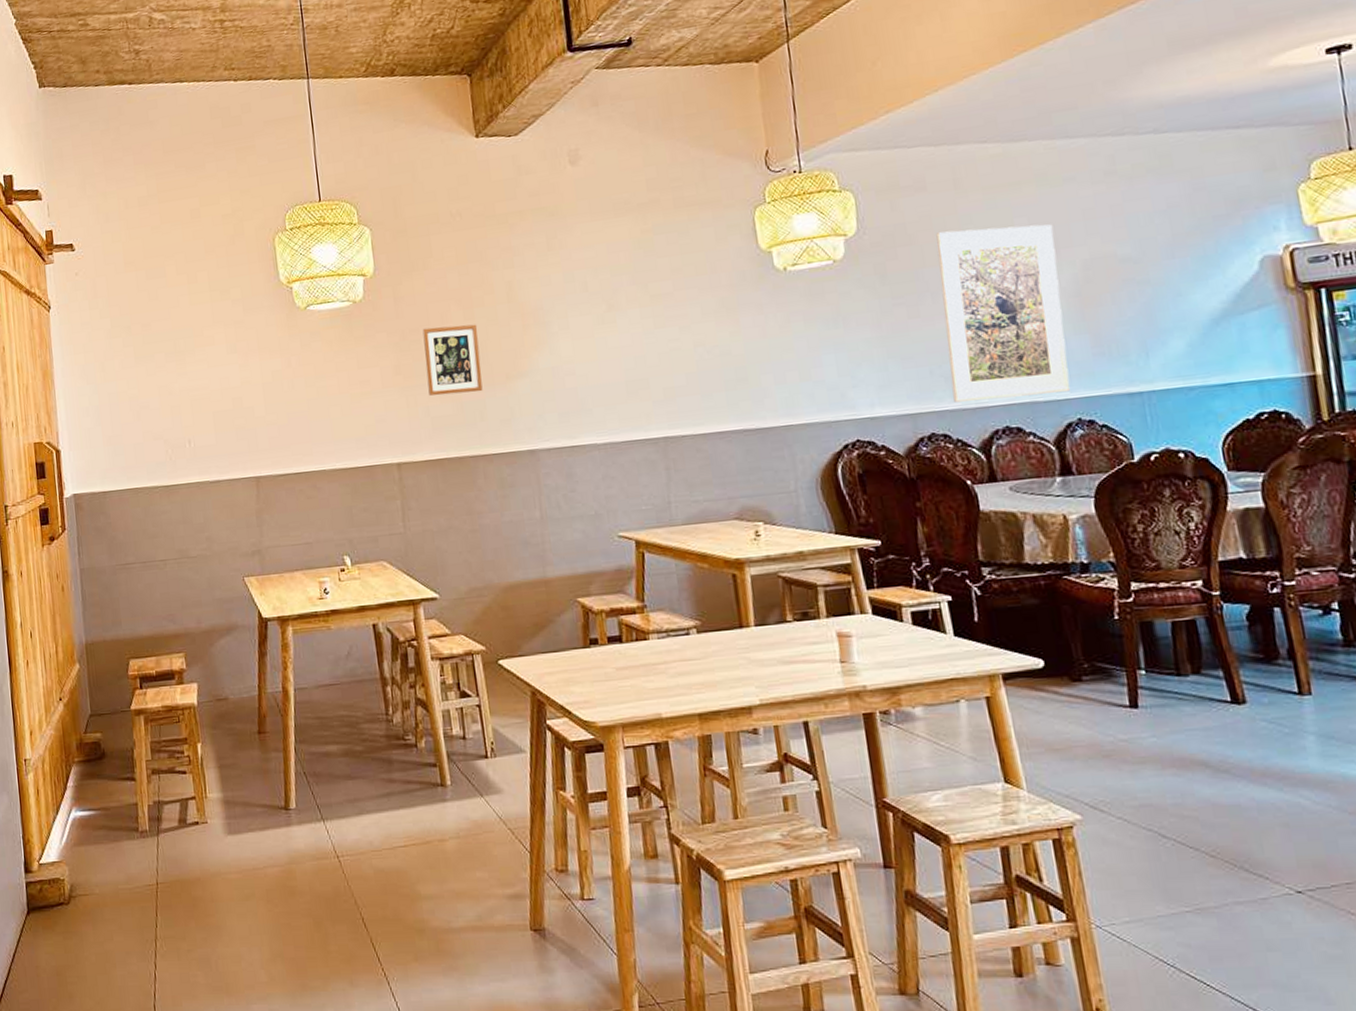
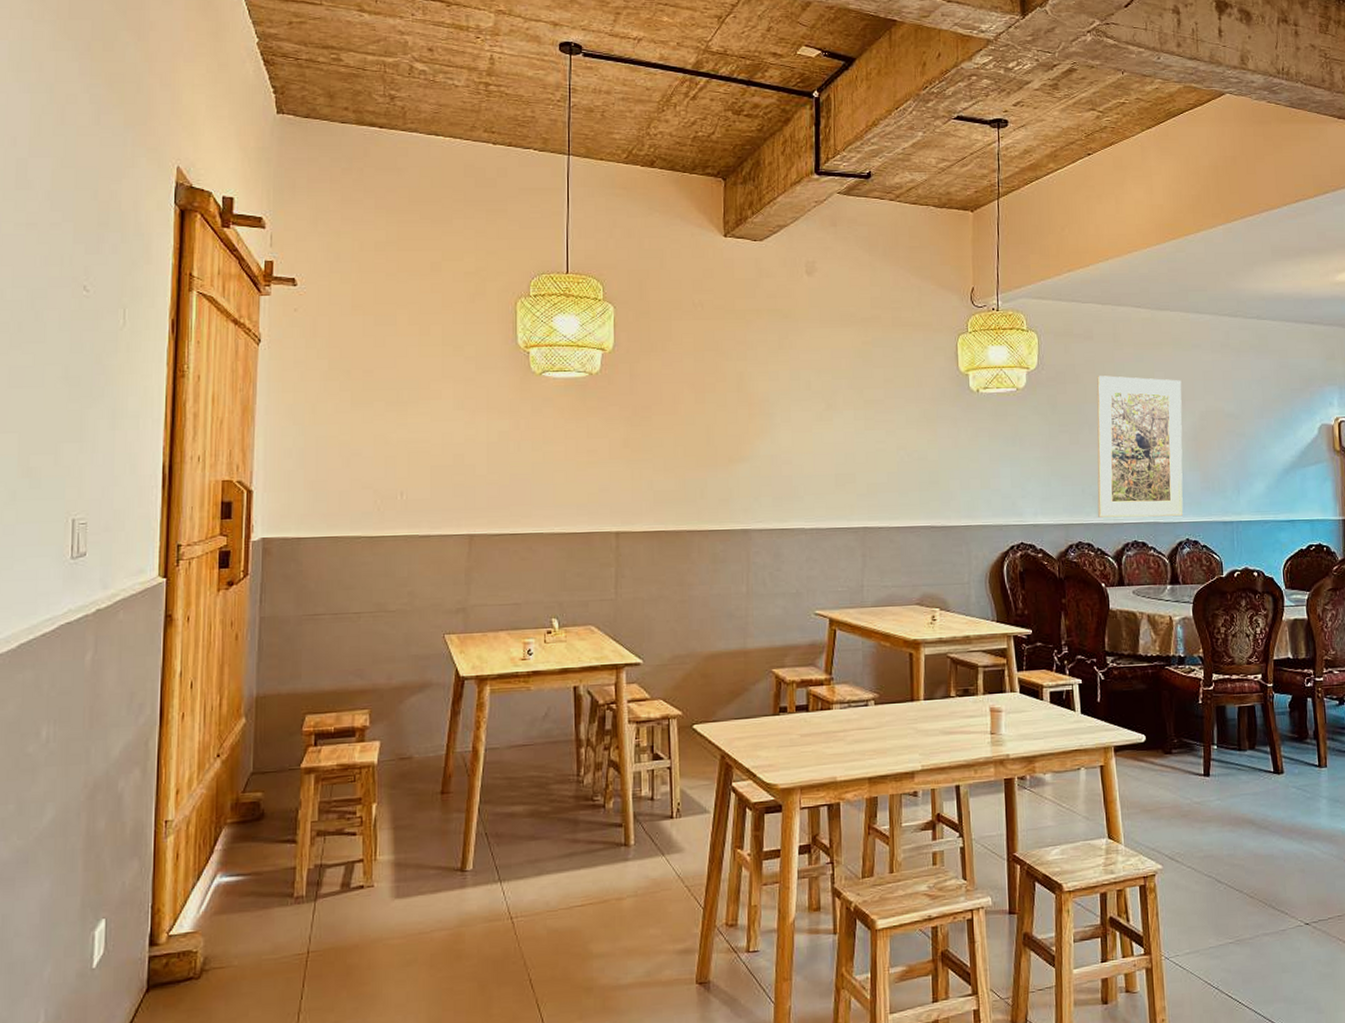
picture frame: present [422,324,483,396] -> none [654,406,707,471]

